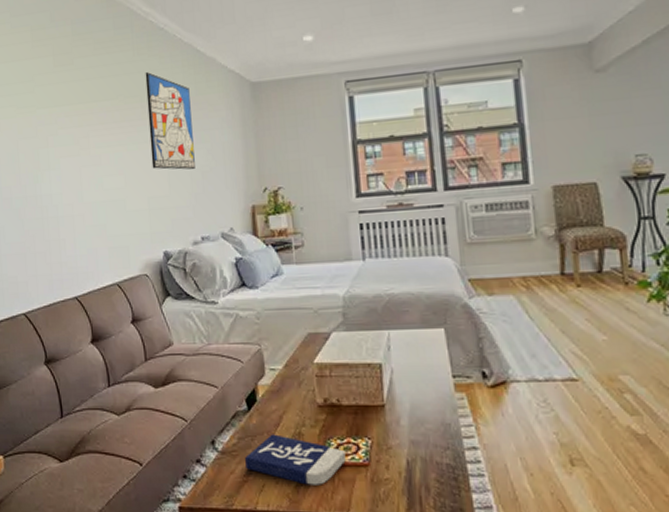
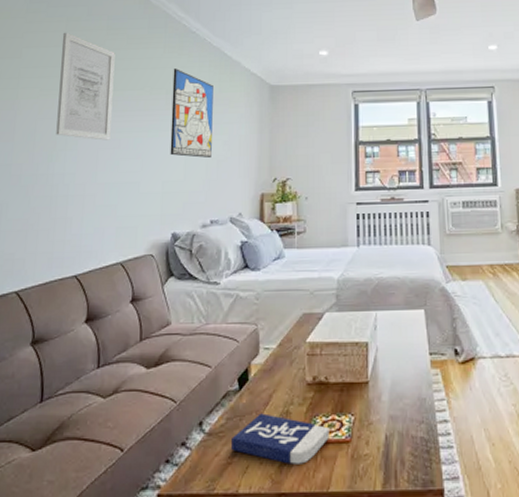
wall art: none [29,43,91,157] -> present [56,32,115,140]

